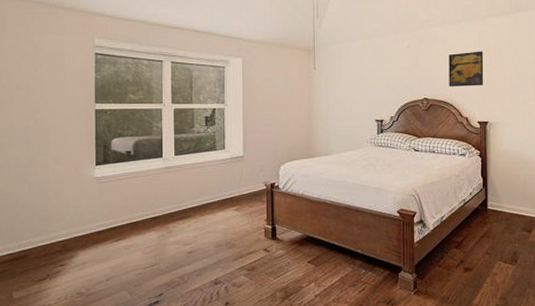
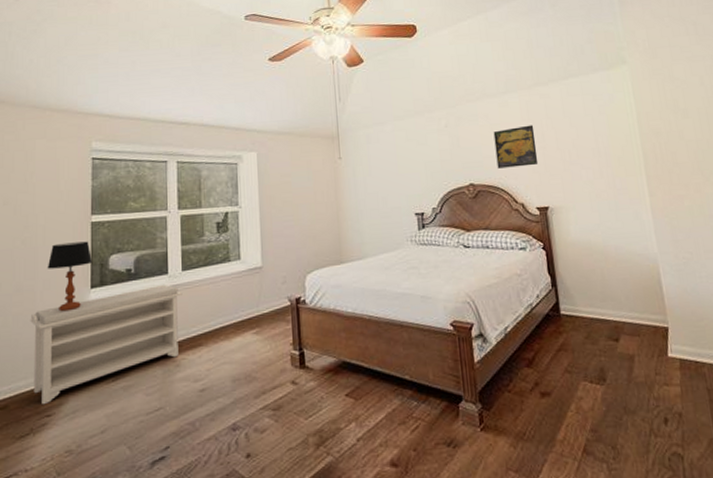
bench: none [43,165,175,257] -> present [30,284,182,405]
table lamp: none [57,126,97,183] -> present [47,241,93,312]

